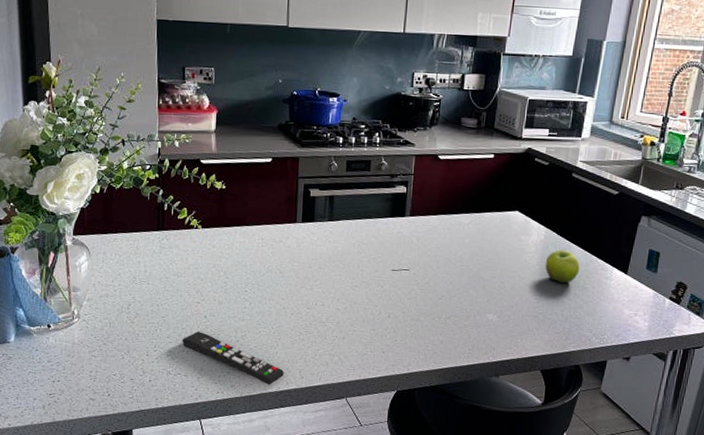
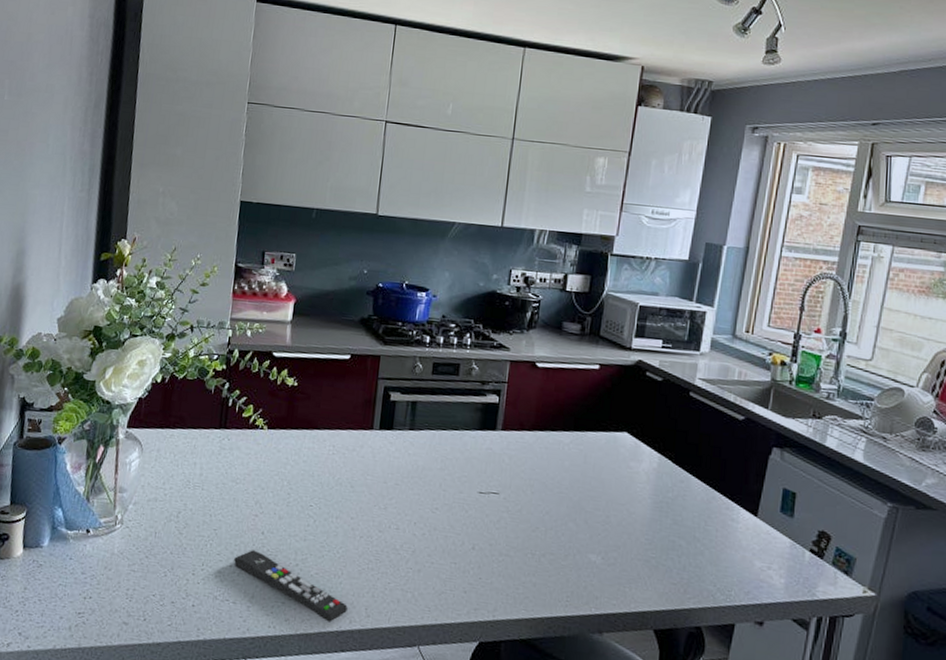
fruit: present [545,250,580,284] -> none [658,481,700,523]

